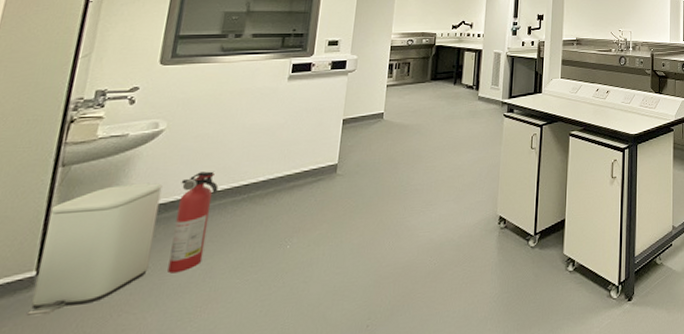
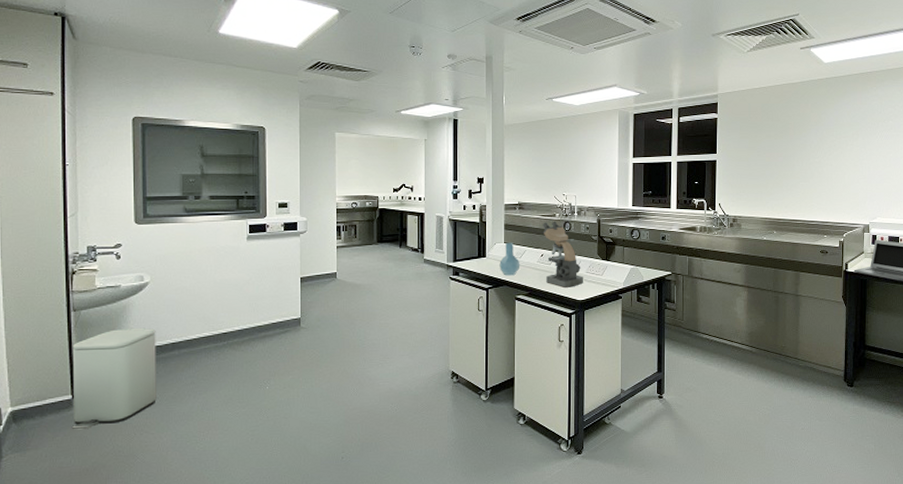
fire extinguisher: present [167,171,219,274] -> none [170,320,202,404]
flask: none [555,77,576,112] -> present [499,242,520,276]
microscope: none [599,56,637,122] -> present [543,221,583,288]

